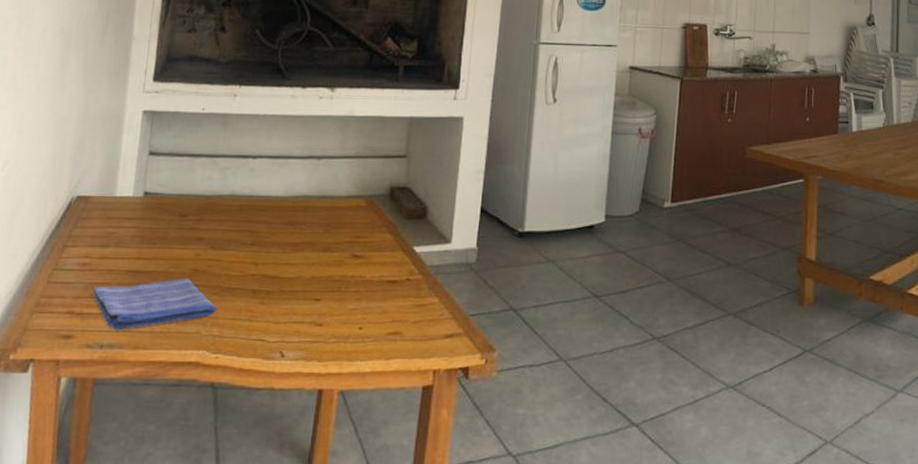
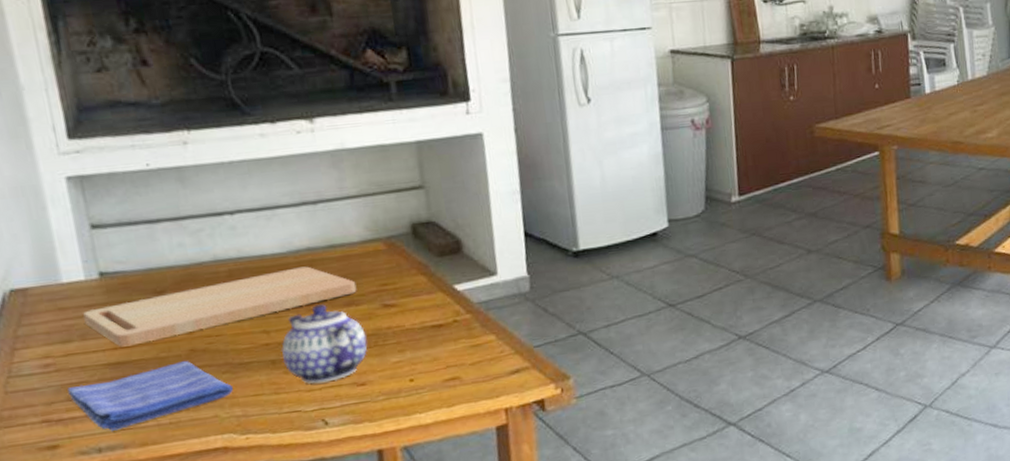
cutting board: none [122,211,336,258] -> present [83,266,357,347]
teapot: none [261,246,333,318] -> present [281,304,367,384]

